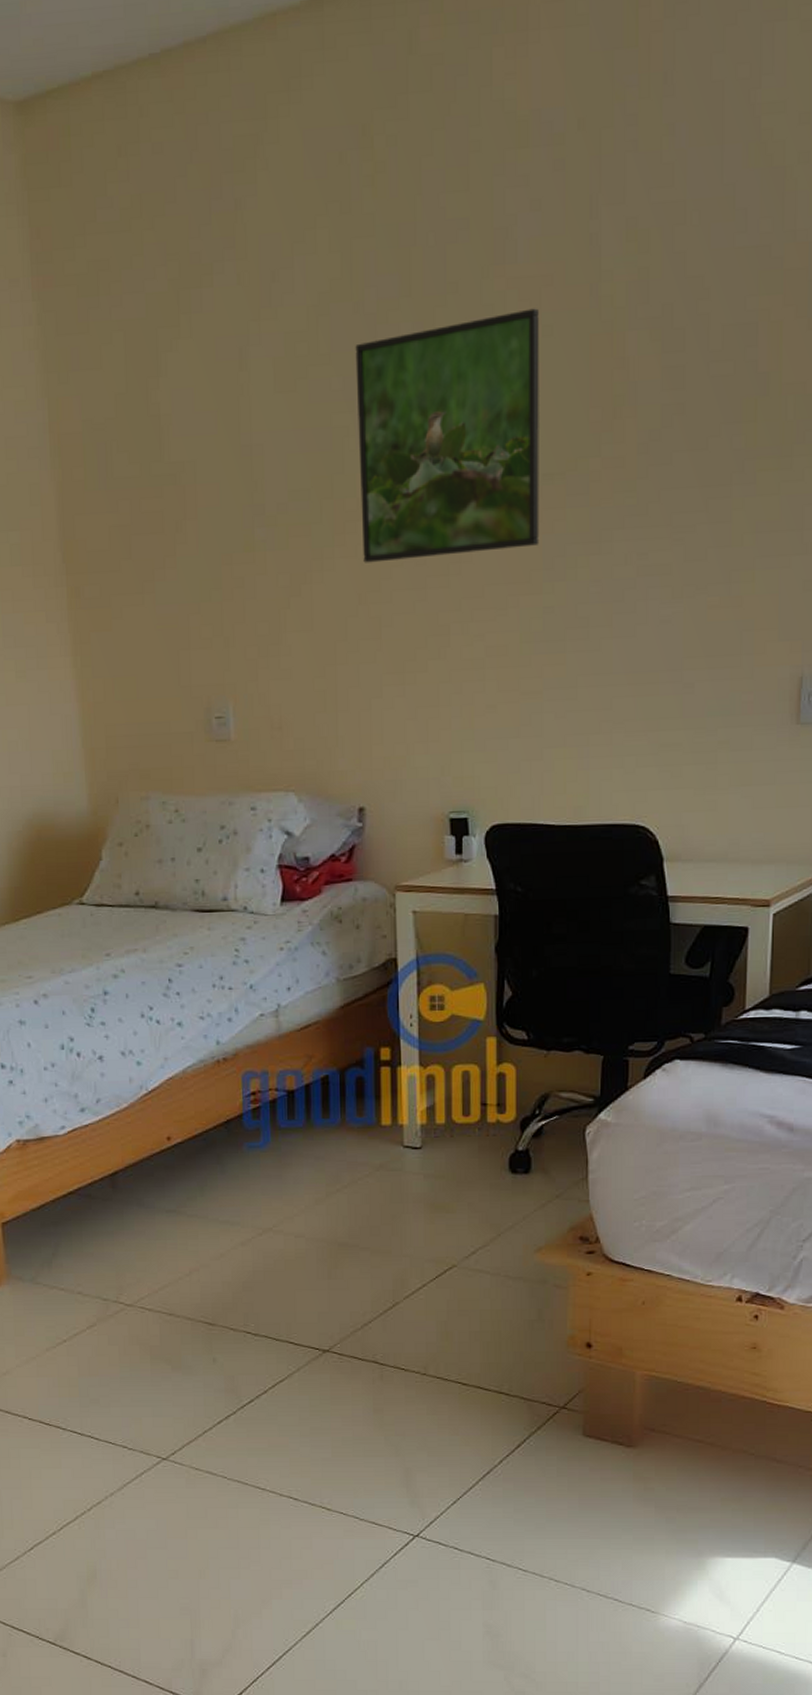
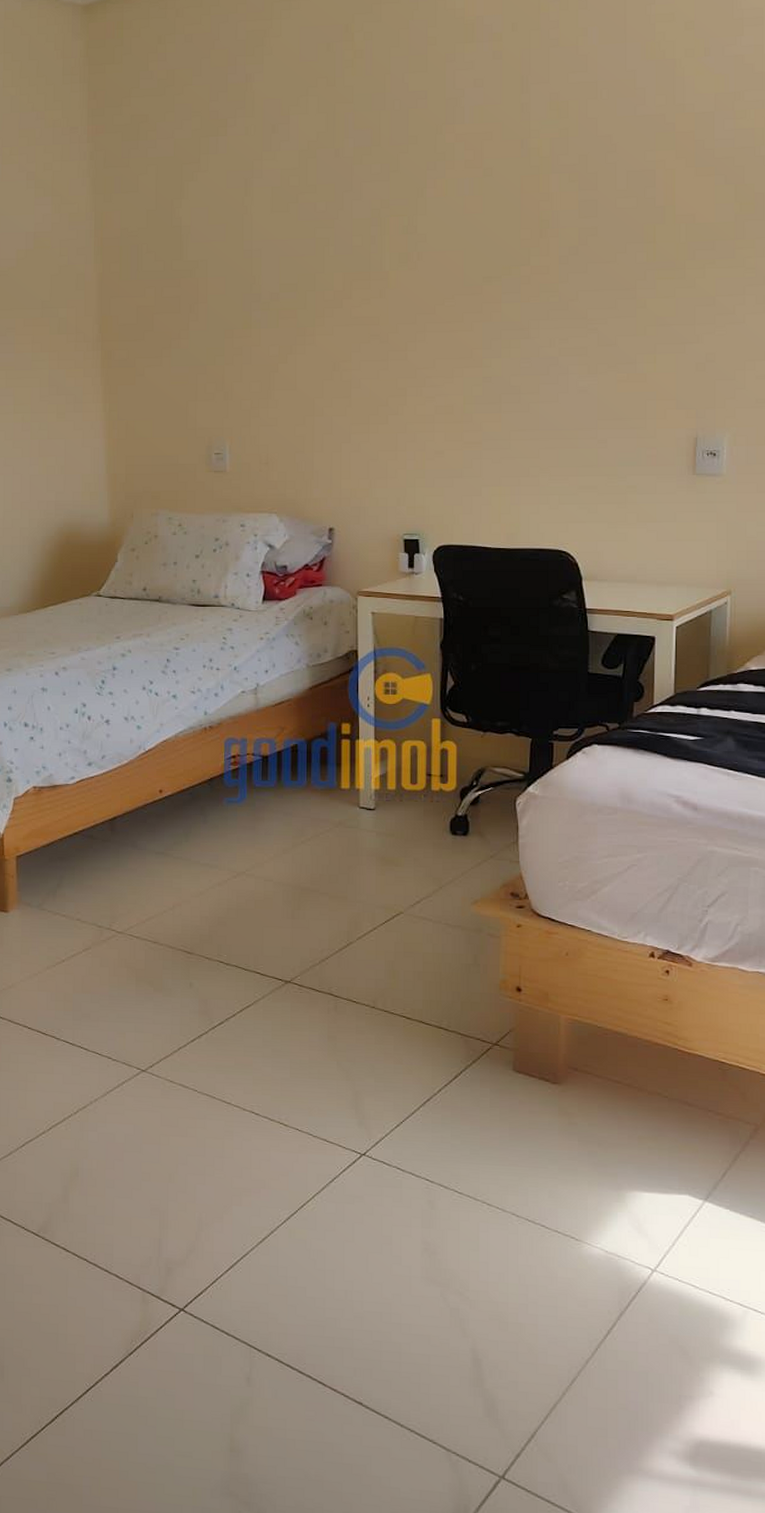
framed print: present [355,308,540,563] -> none [336,156,481,340]

